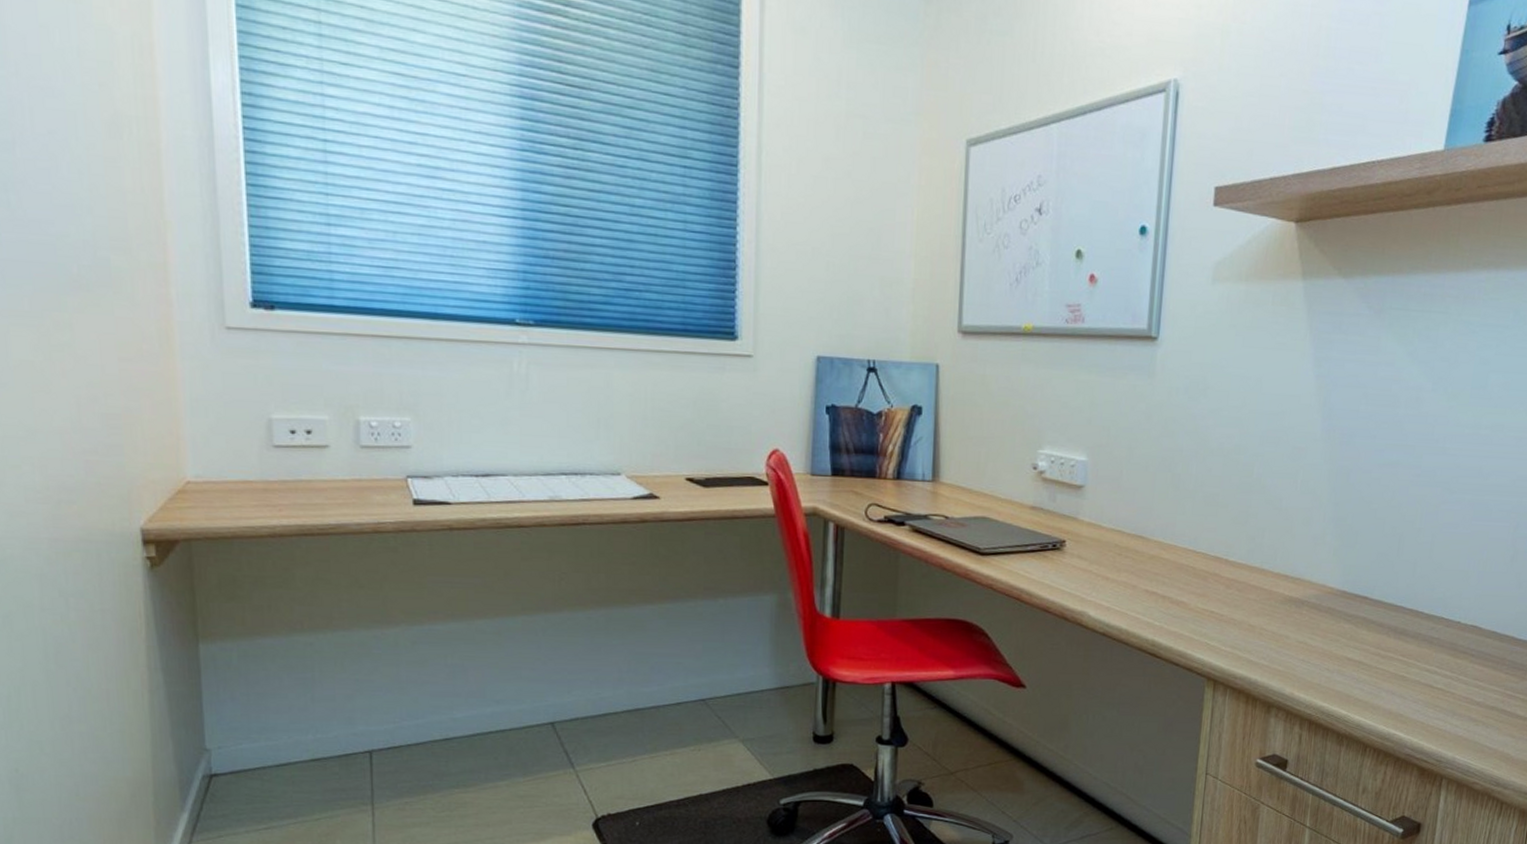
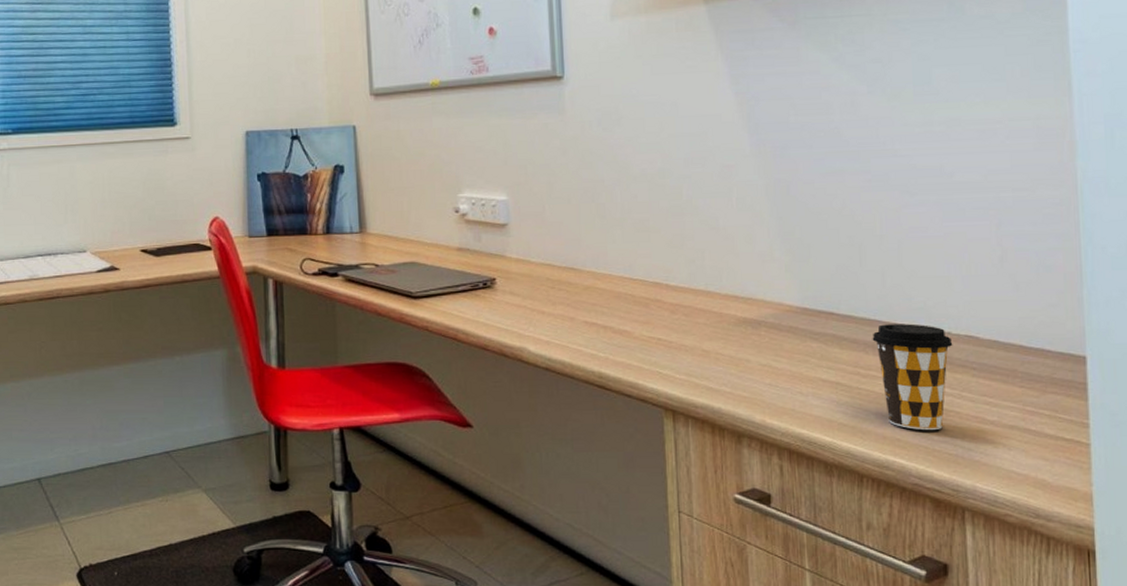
coffee cup: none [1395,611,1460,709] -> present [872,323,953,431]

